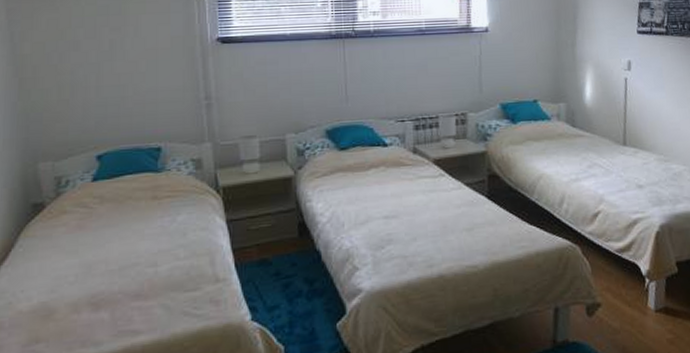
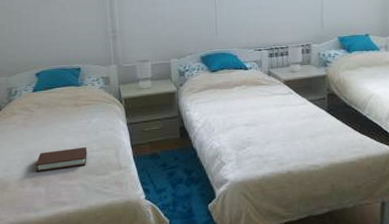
book: none [96,253,171,292] -> present [36,146,87,172]

